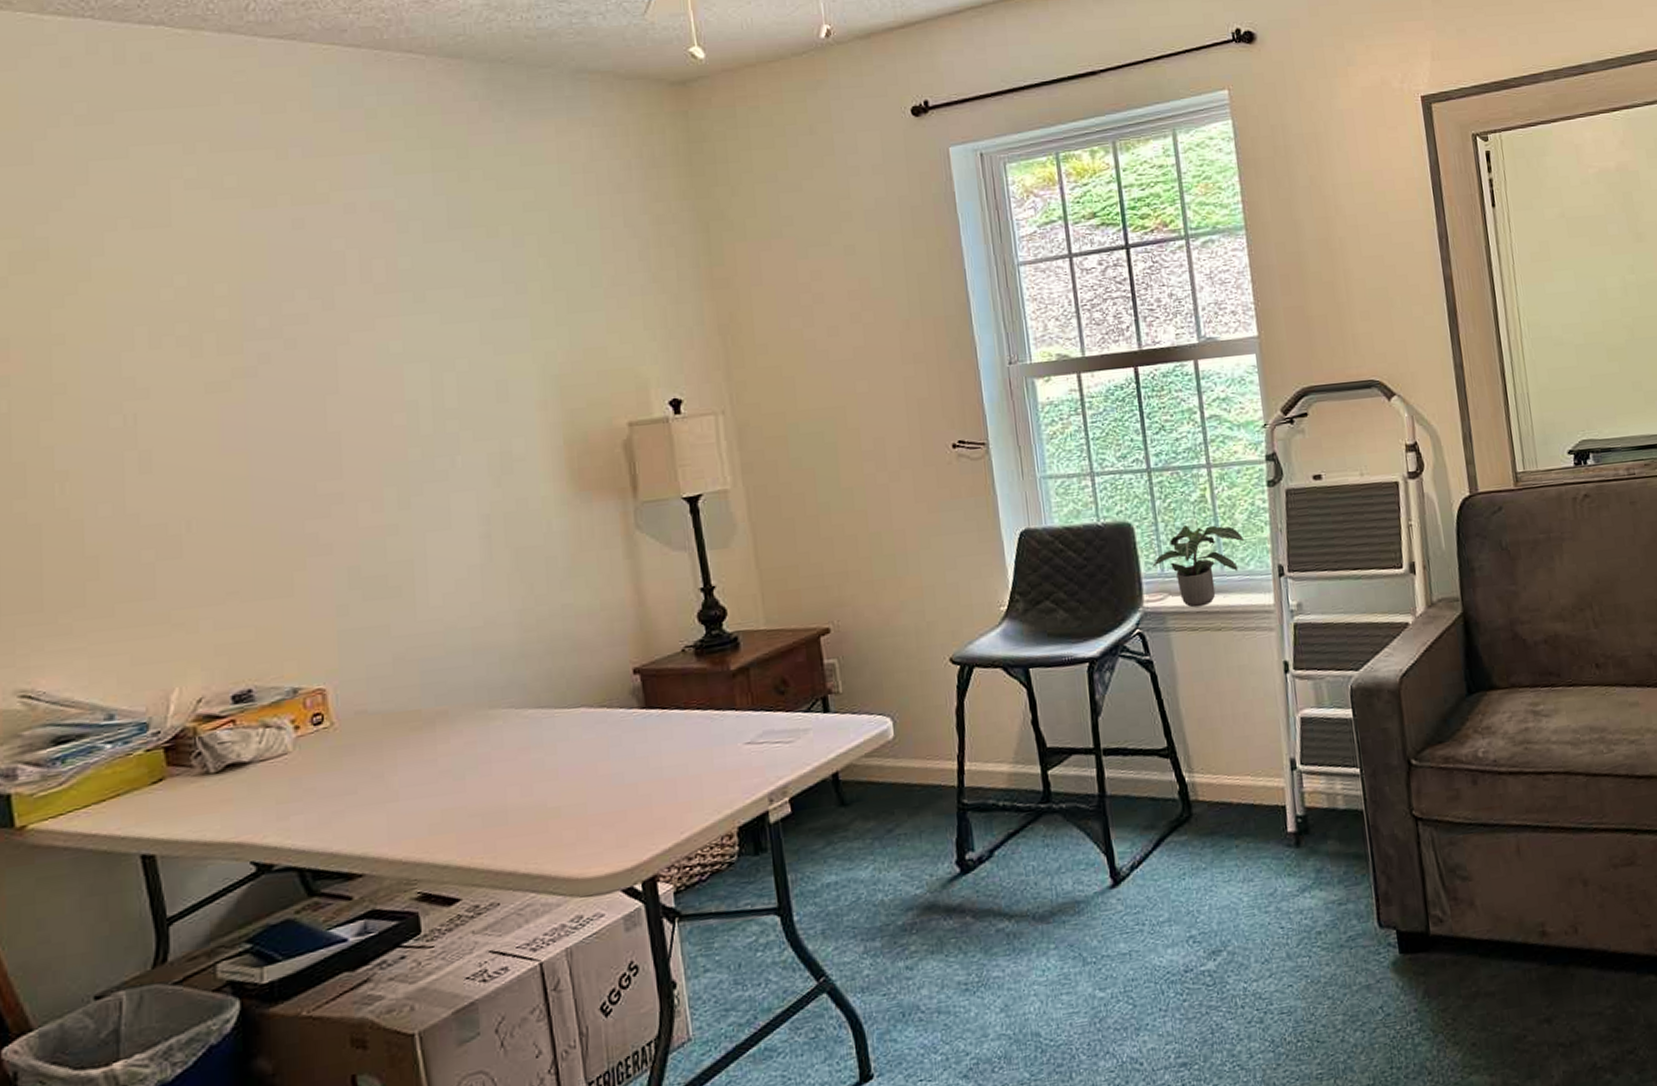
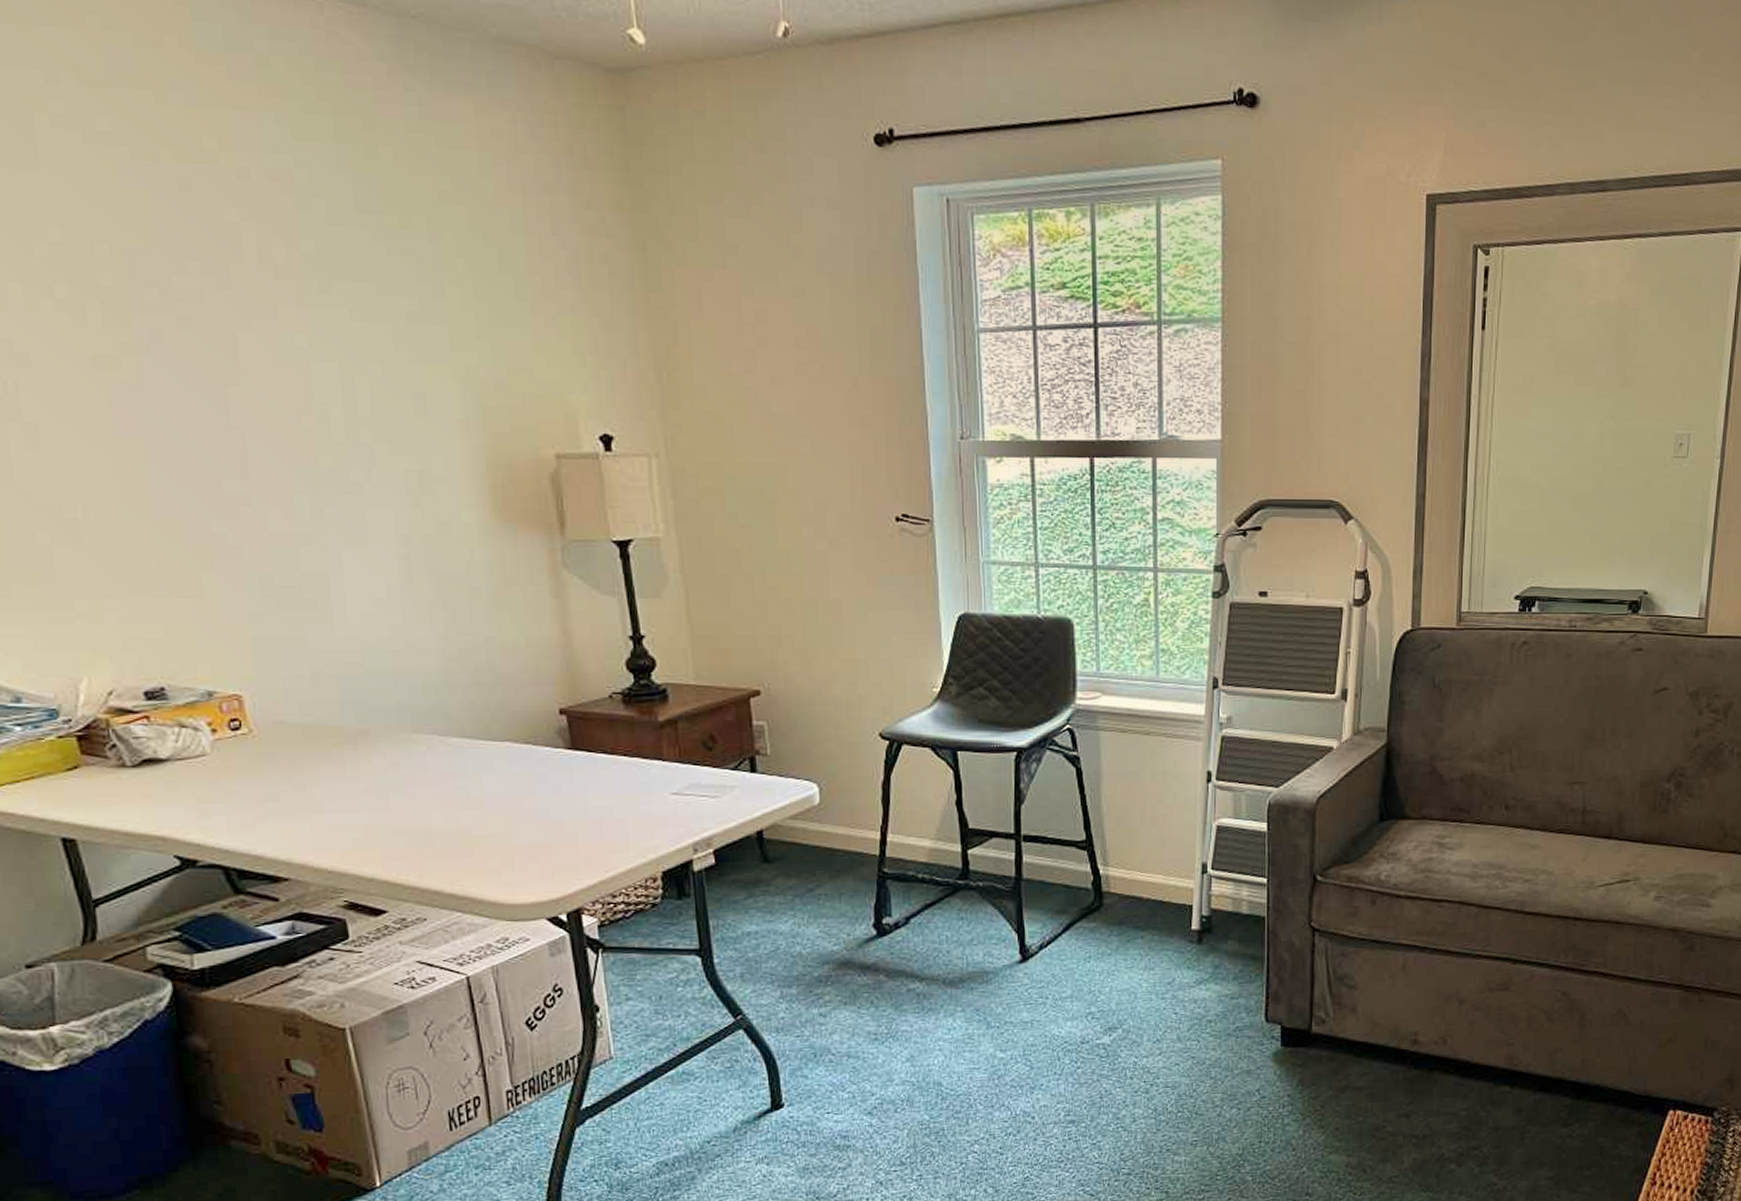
potted plant: present [1152,524,1244,608] -> none [1088,626,1182,710]

